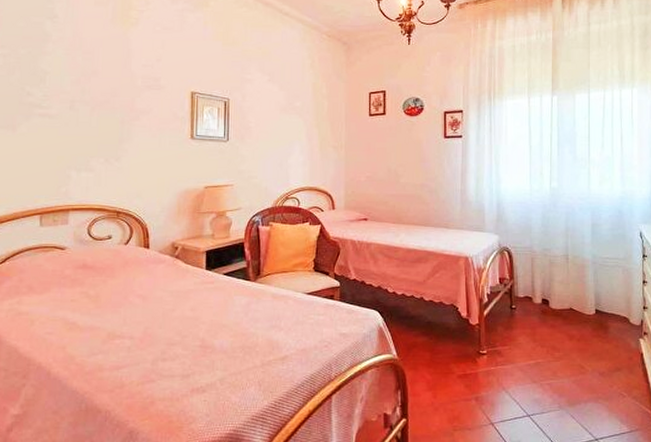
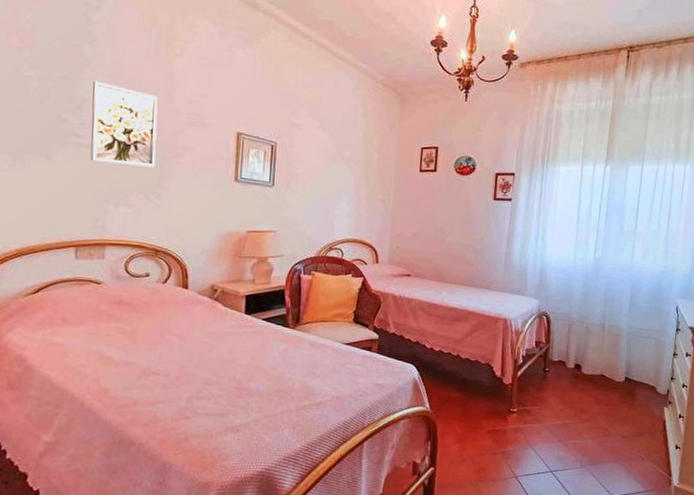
wall art: none [53,54,116,132] -> present [90,80,158,168]

